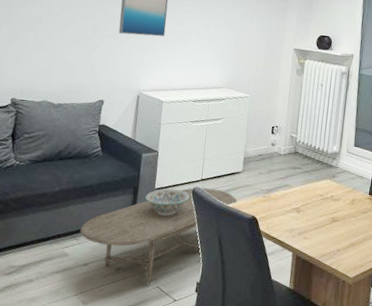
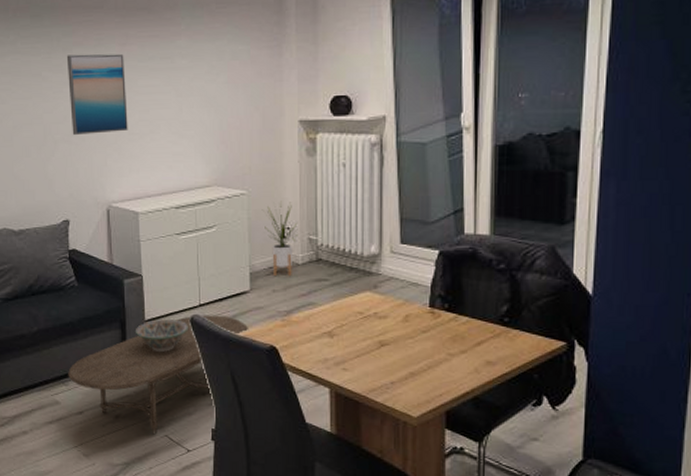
house plant: none [259,105,284,163] -> present [262,200,298,276]

